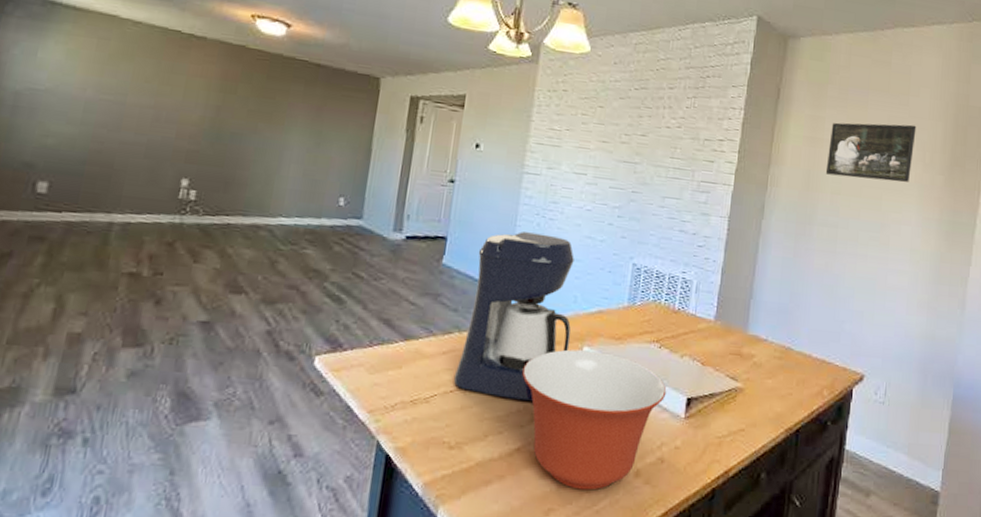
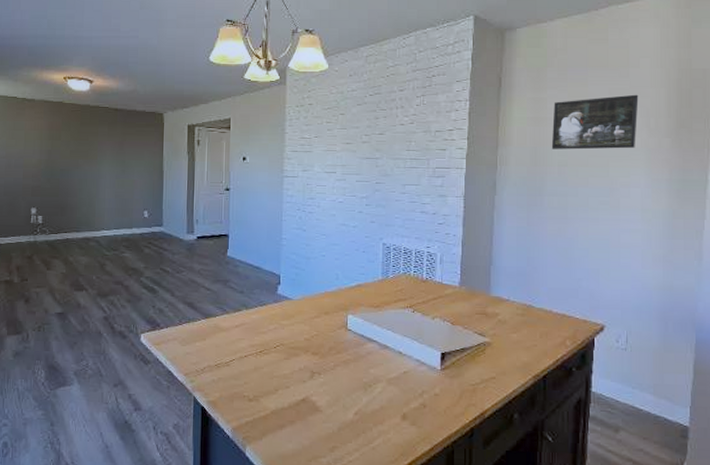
coffee maker: present [453,232,574,401] -> none [246,225,337,361]
mixing bowl: present [522,349,667,491] -> none [300,318,423,431]

